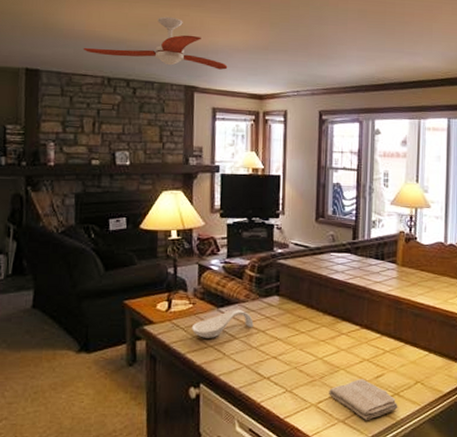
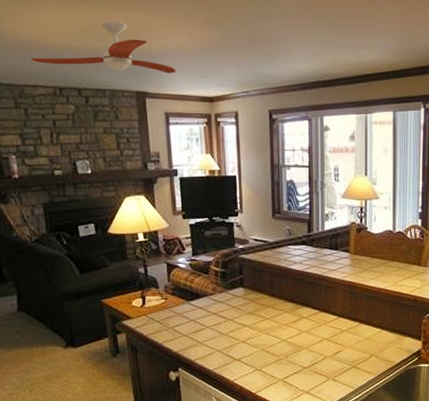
spoon rest: present [191,309,254,338] -> none [166,301,222,329]
washcloth: present [329,379,398,420] -> none [294,355,356,390]

